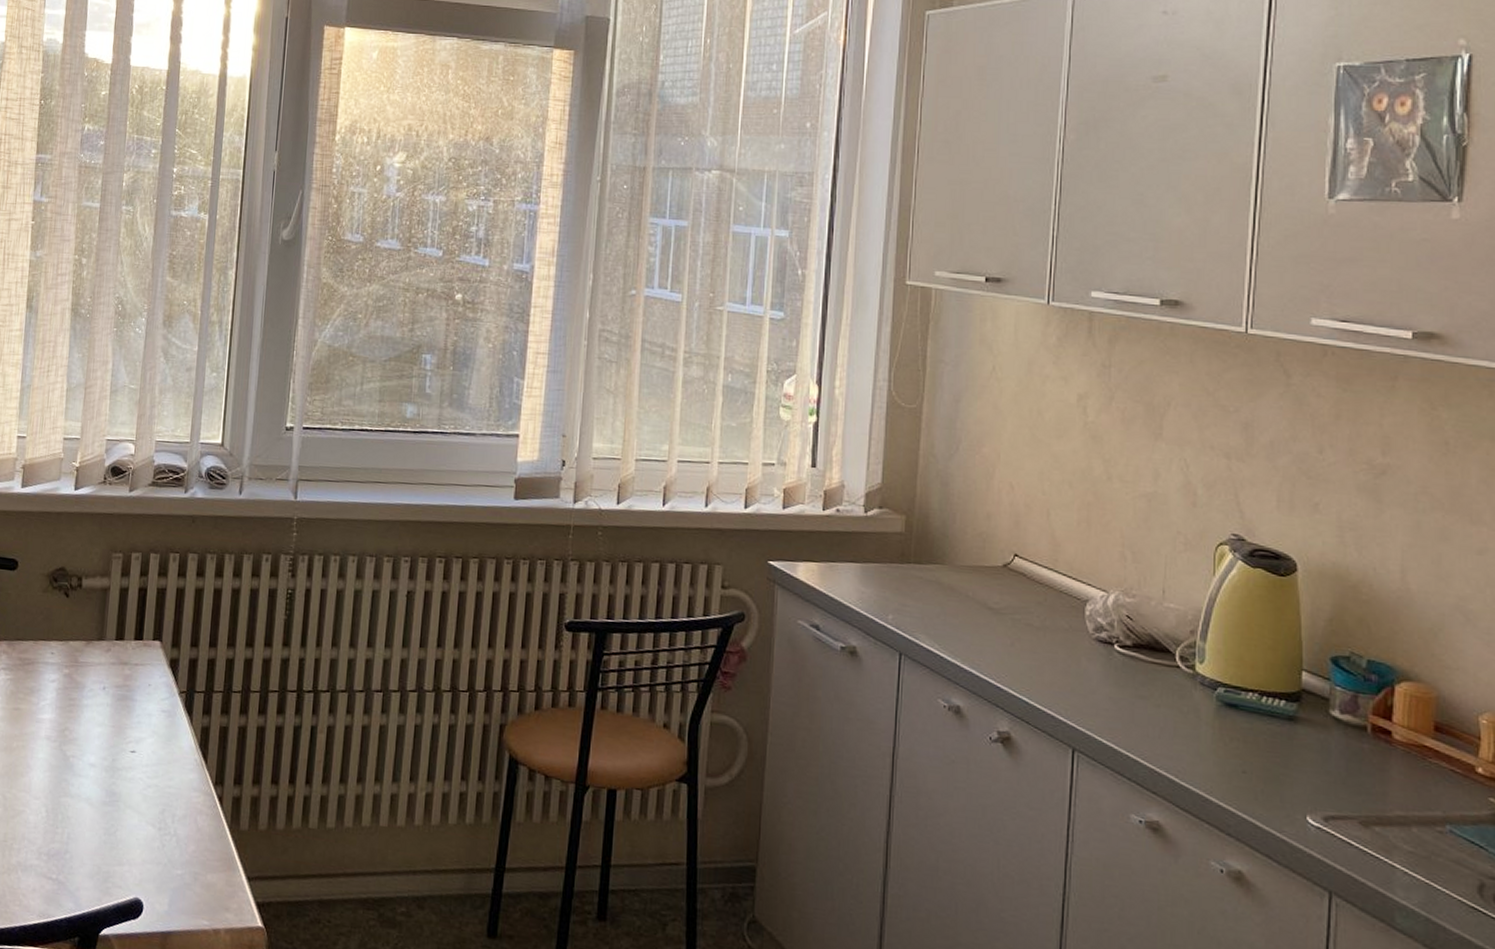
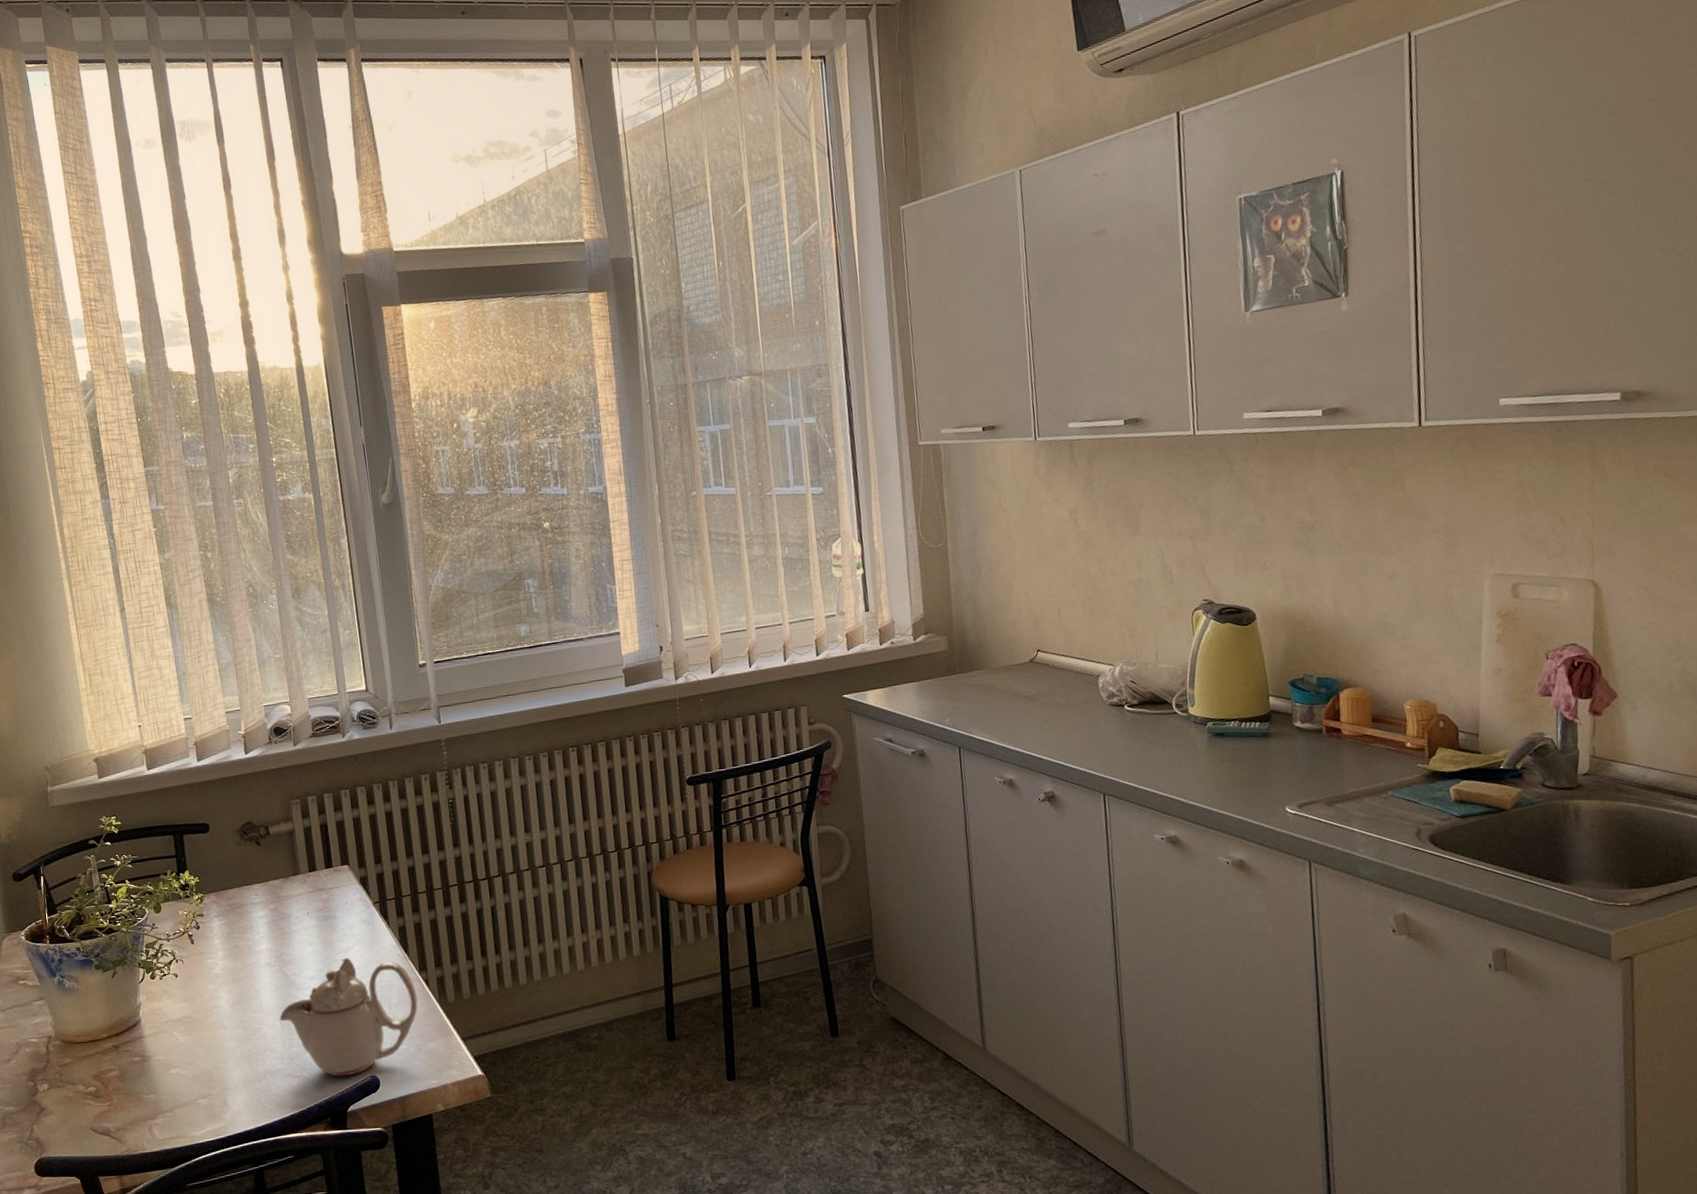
teapot: none [47,750,207,892] -> present [279,958,418,1077]

